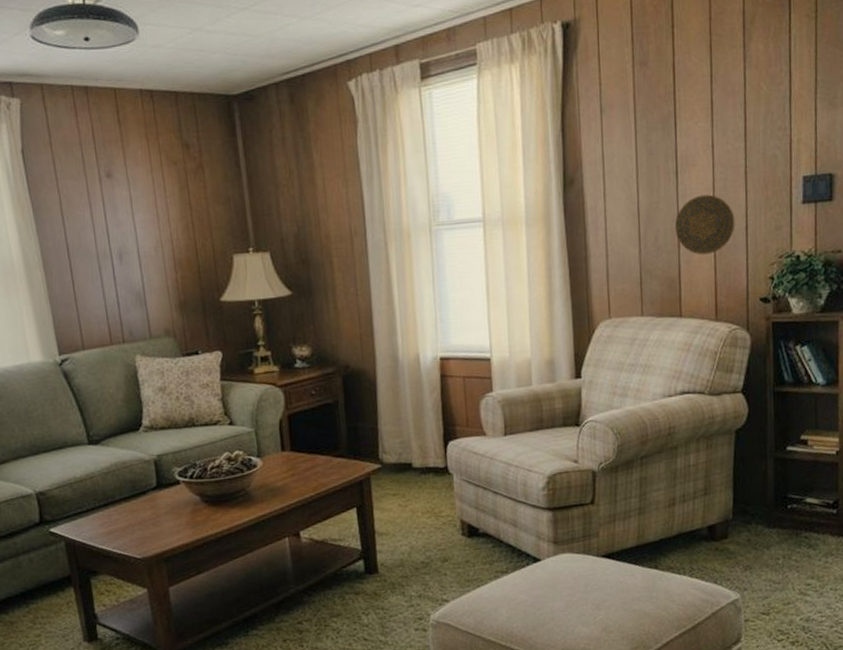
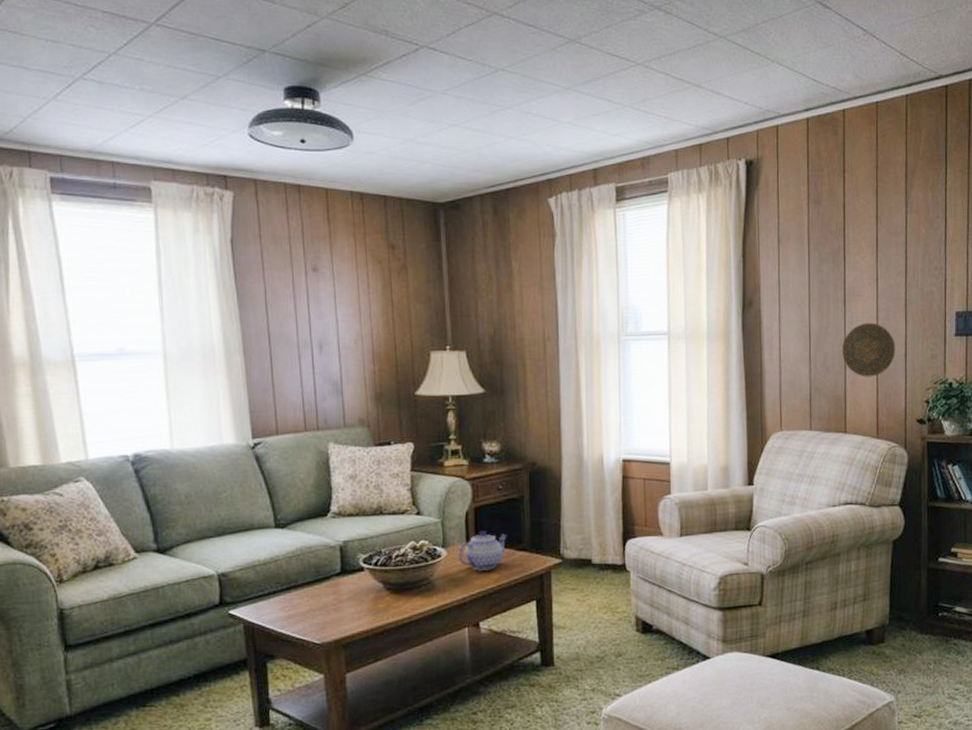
teapot: none [273,438,324,480] -> present [457,531,508,571]

